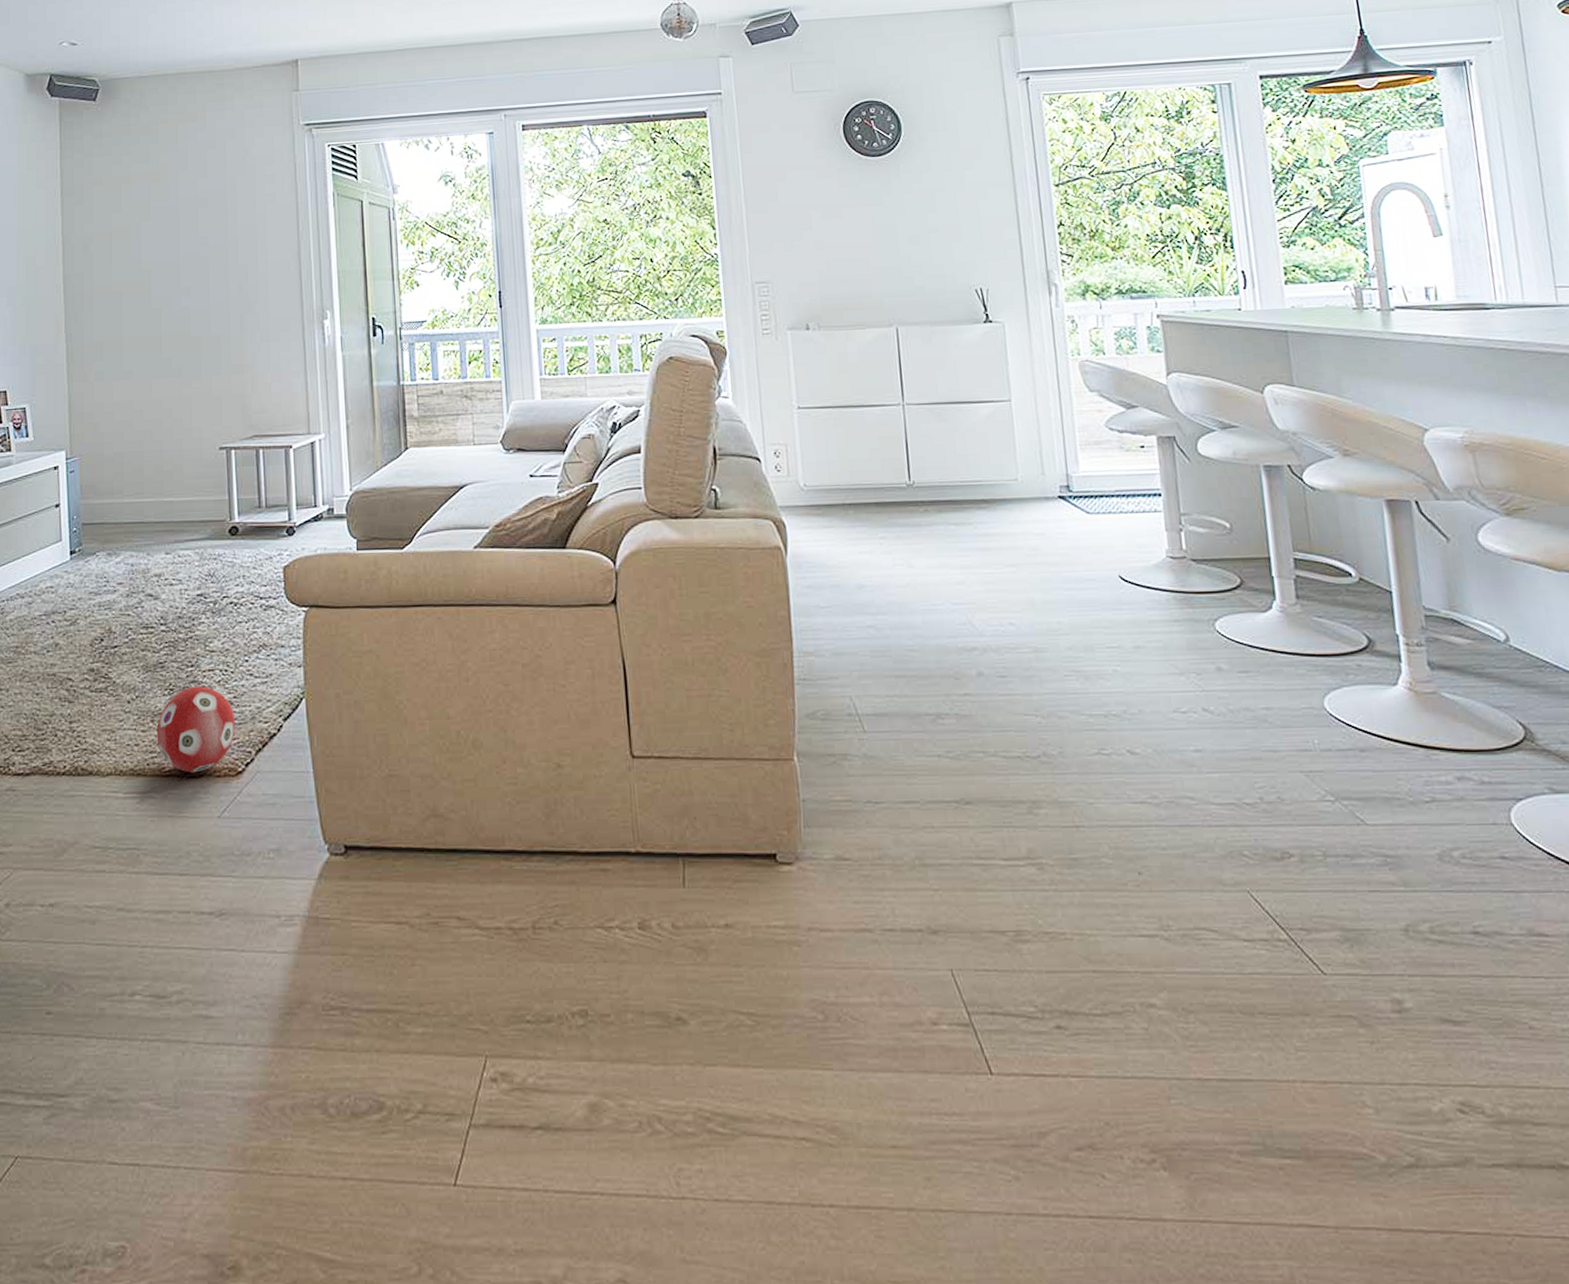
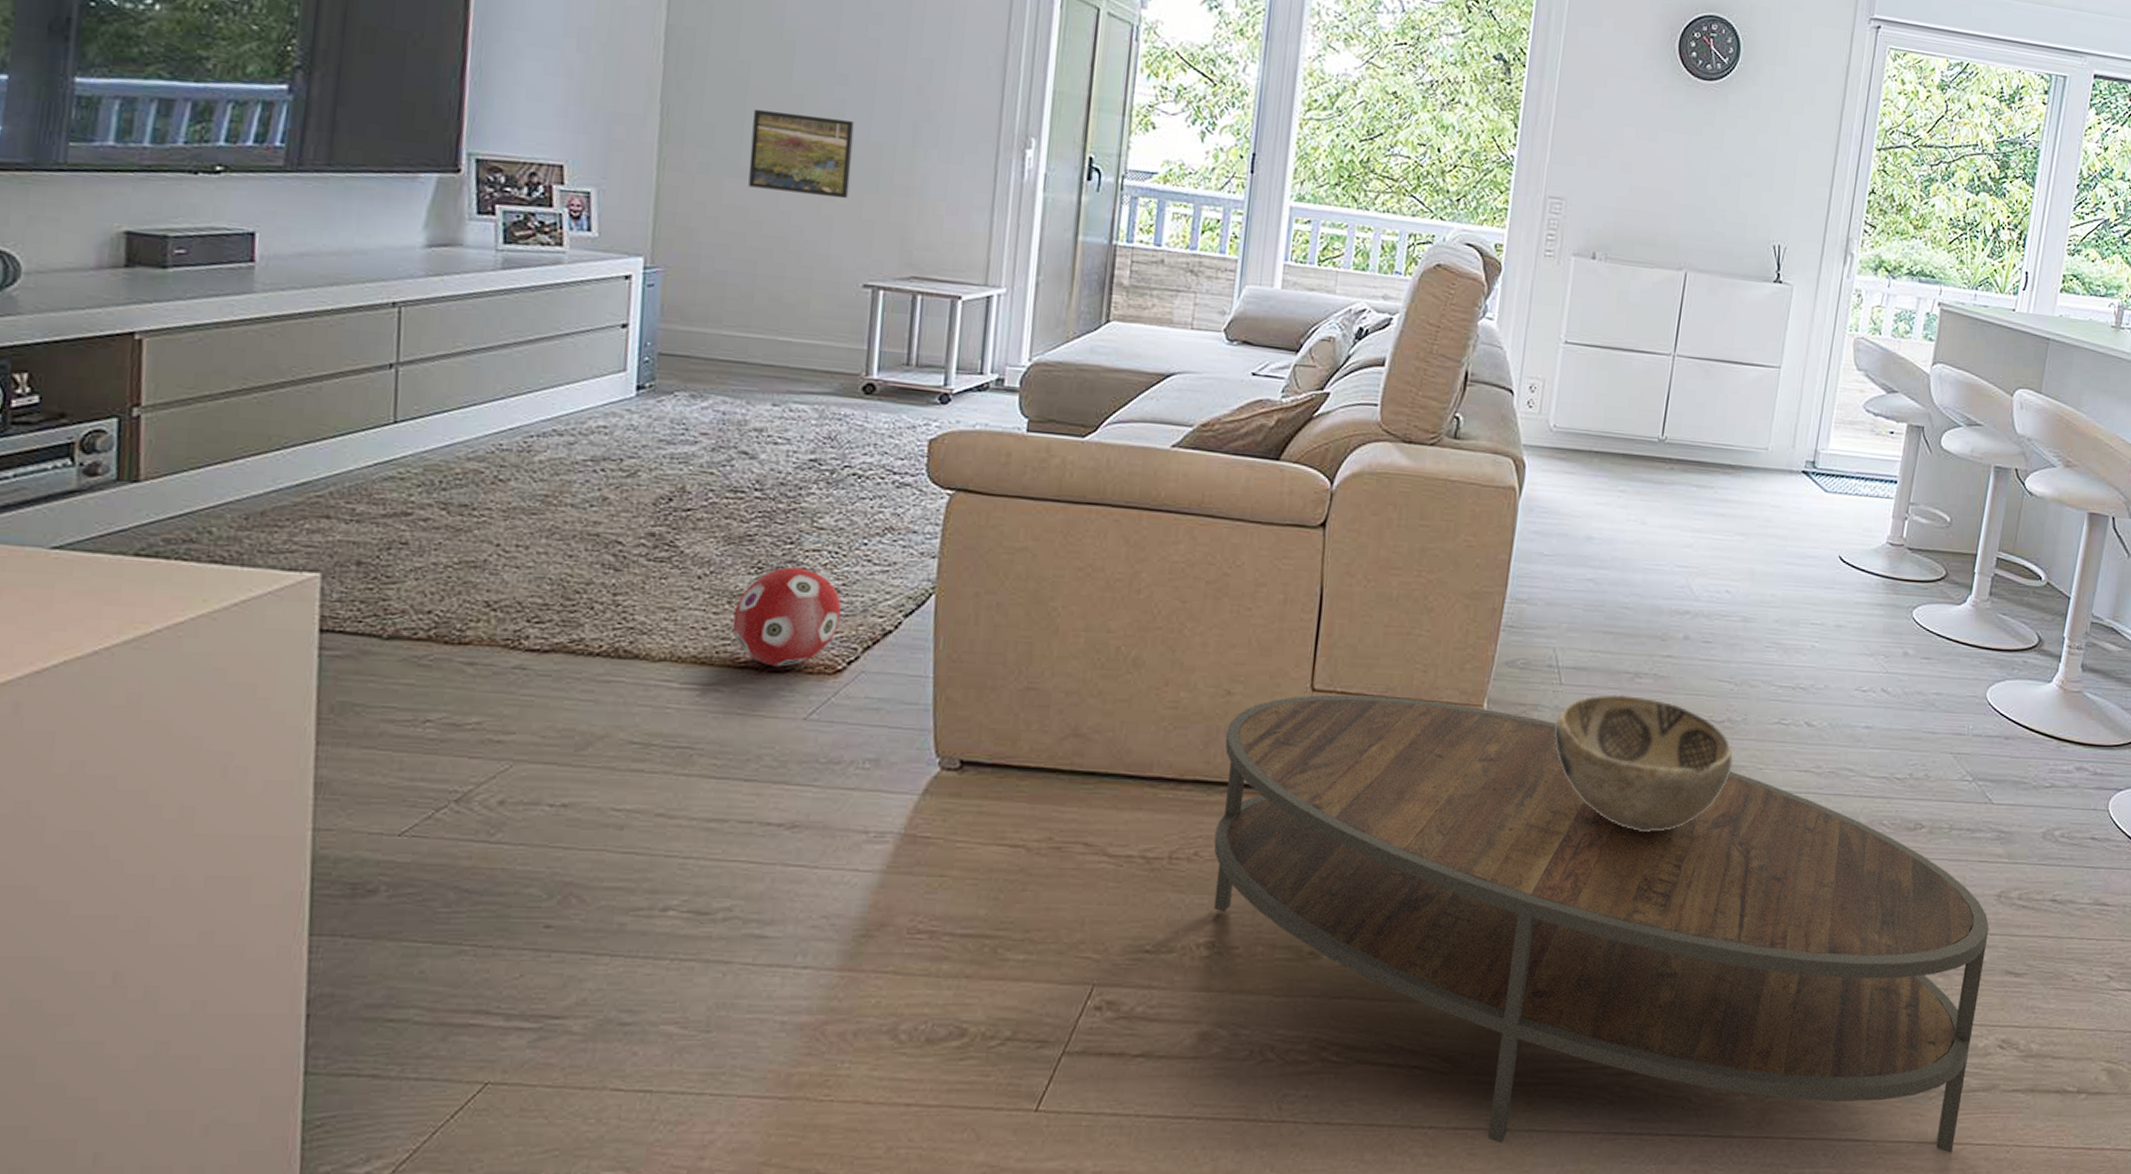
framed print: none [127,321,200,385] -> present [748,108,855,199]
coffee table: none [563,757,1437,1244] -> present [1213,694,1989,1153]
decorative bowl: none [867,736,1060,877] -> present [1554,694,1733,832]

